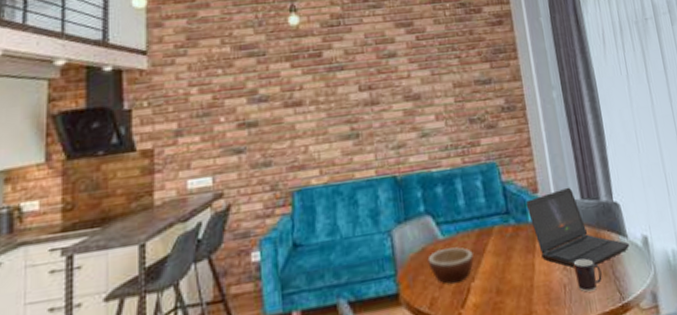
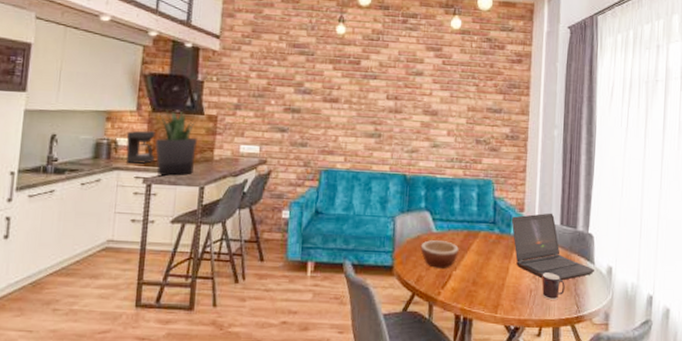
coffee maker: none [34,184,75,233] -> present [126,130,155,164]
planter: none [73,150,130,242] -> present [155,109,197,178]

